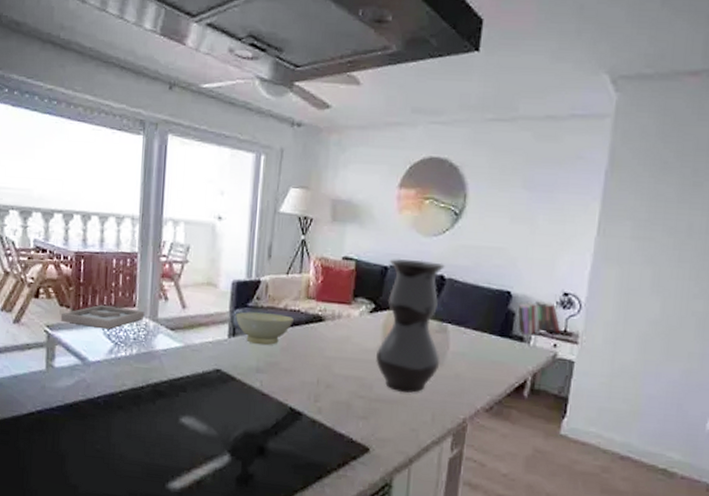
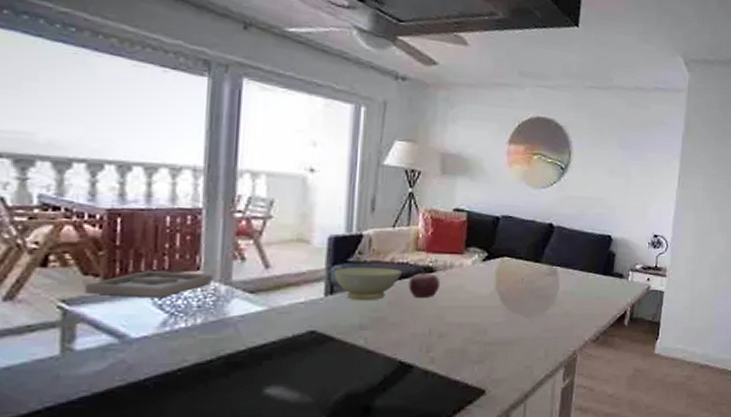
fruit: none [299,317,329,347] -> present [408,269,441,299]
vase: present [376,258,445,393] -> none [490,209,553,333]
books: present [518,300,561,336] -> none [617,242,653,273]

